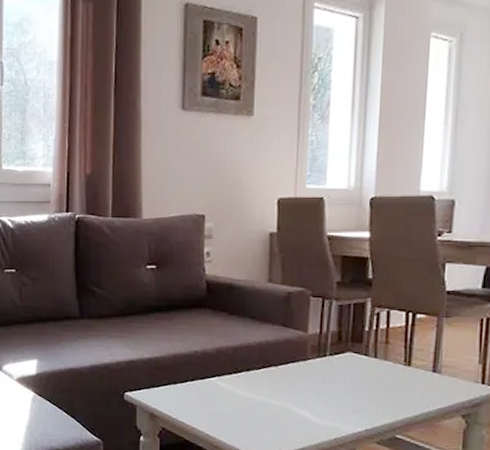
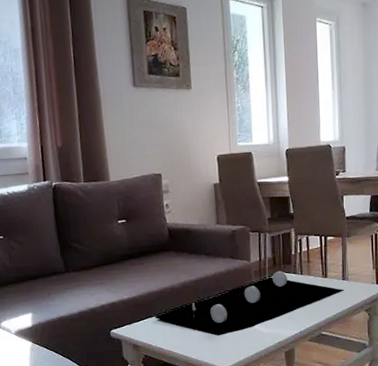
decorative tray: none [178,349,434,419] -> present [154,270,344,337]

